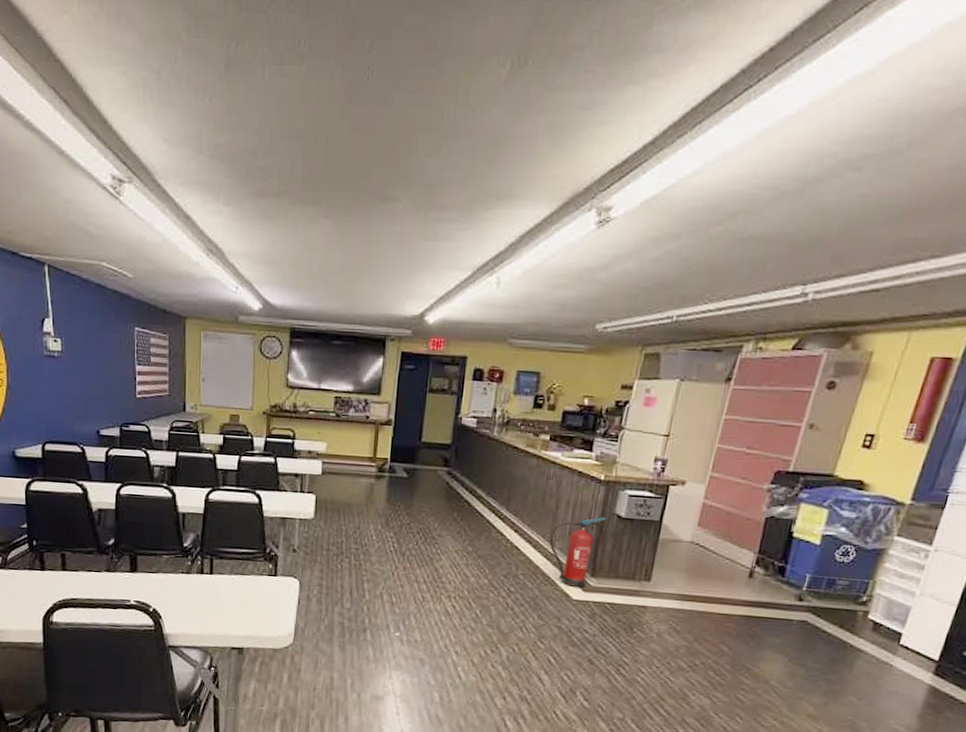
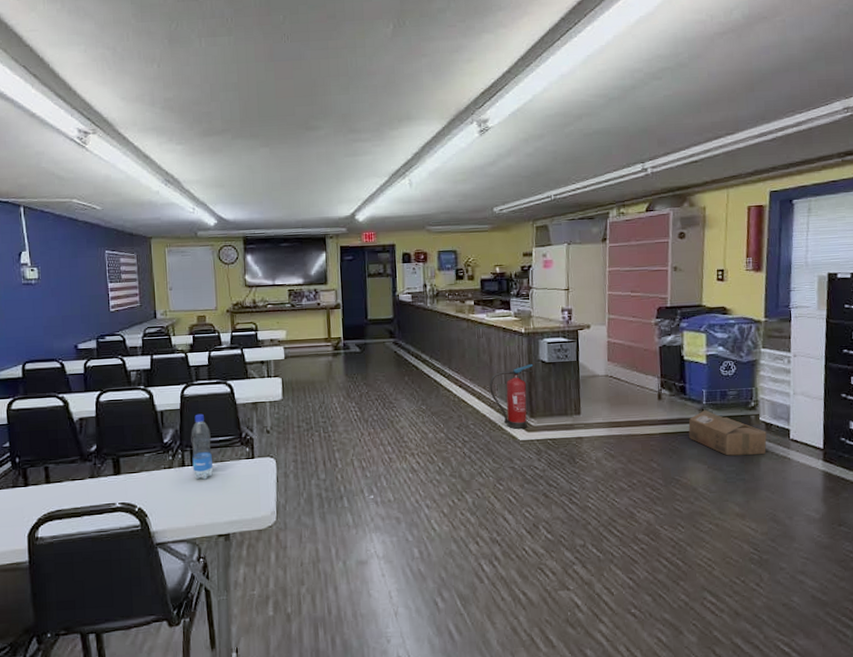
bottle: none [211,521,233,591] -> present [190,413,214,480]
cardboard box: none [775,596,891,657] -> present [688,409,783,456]

